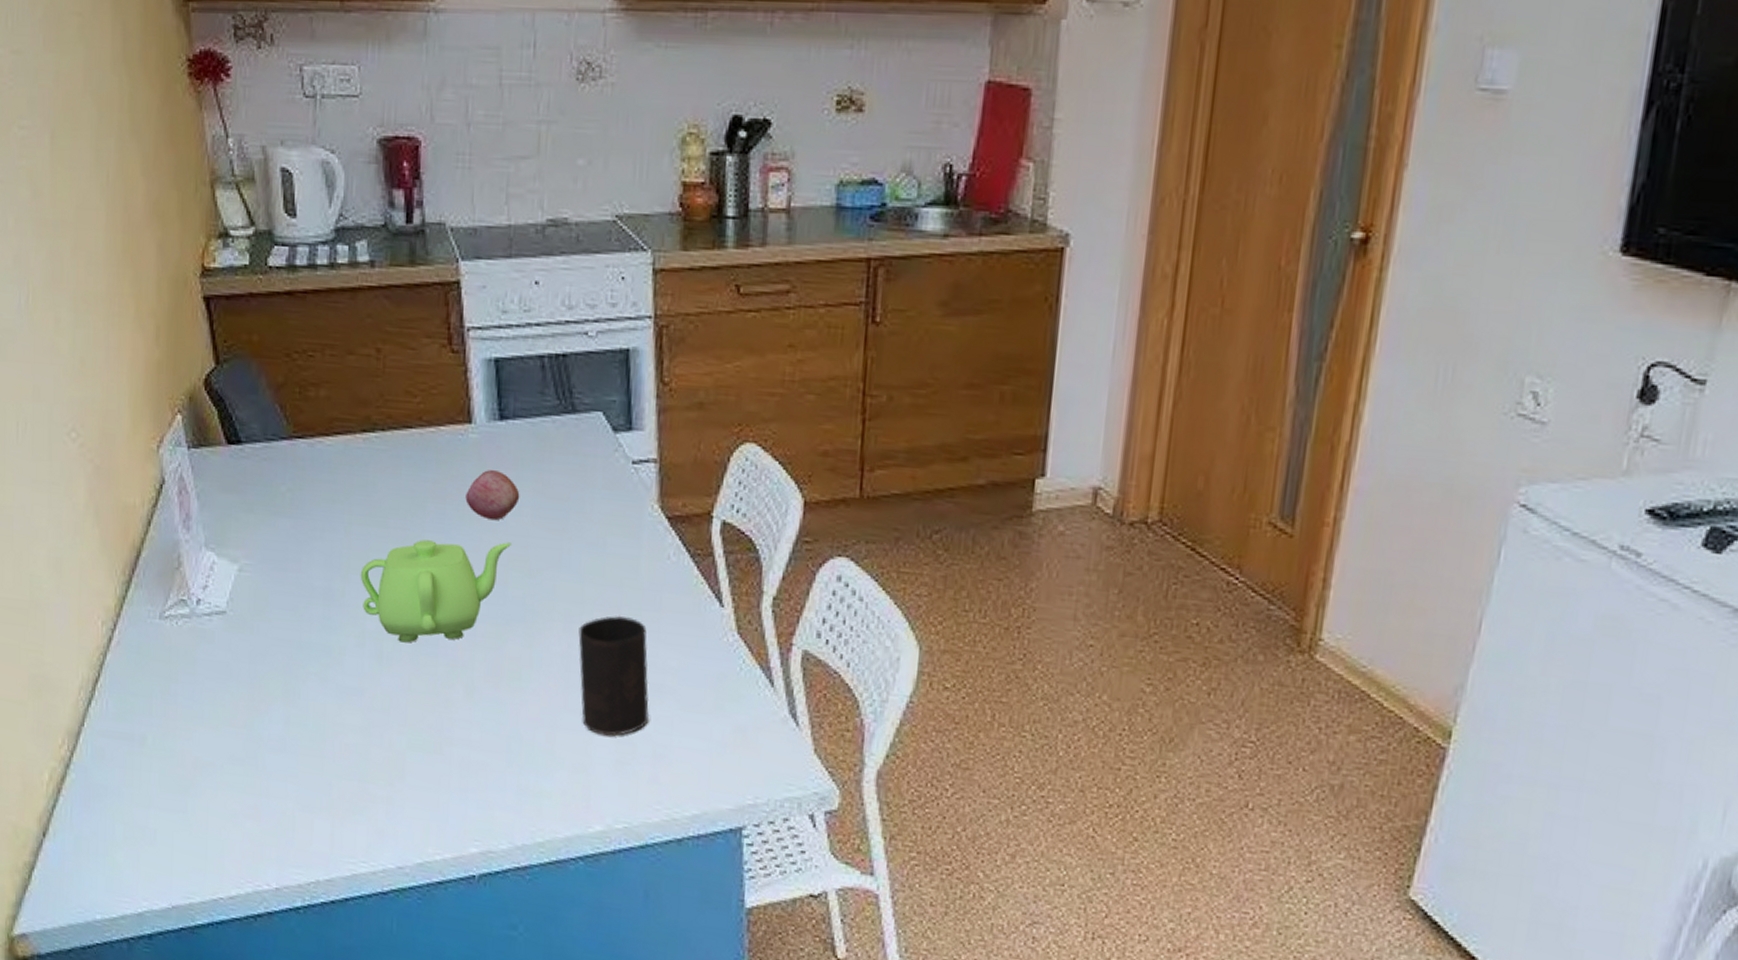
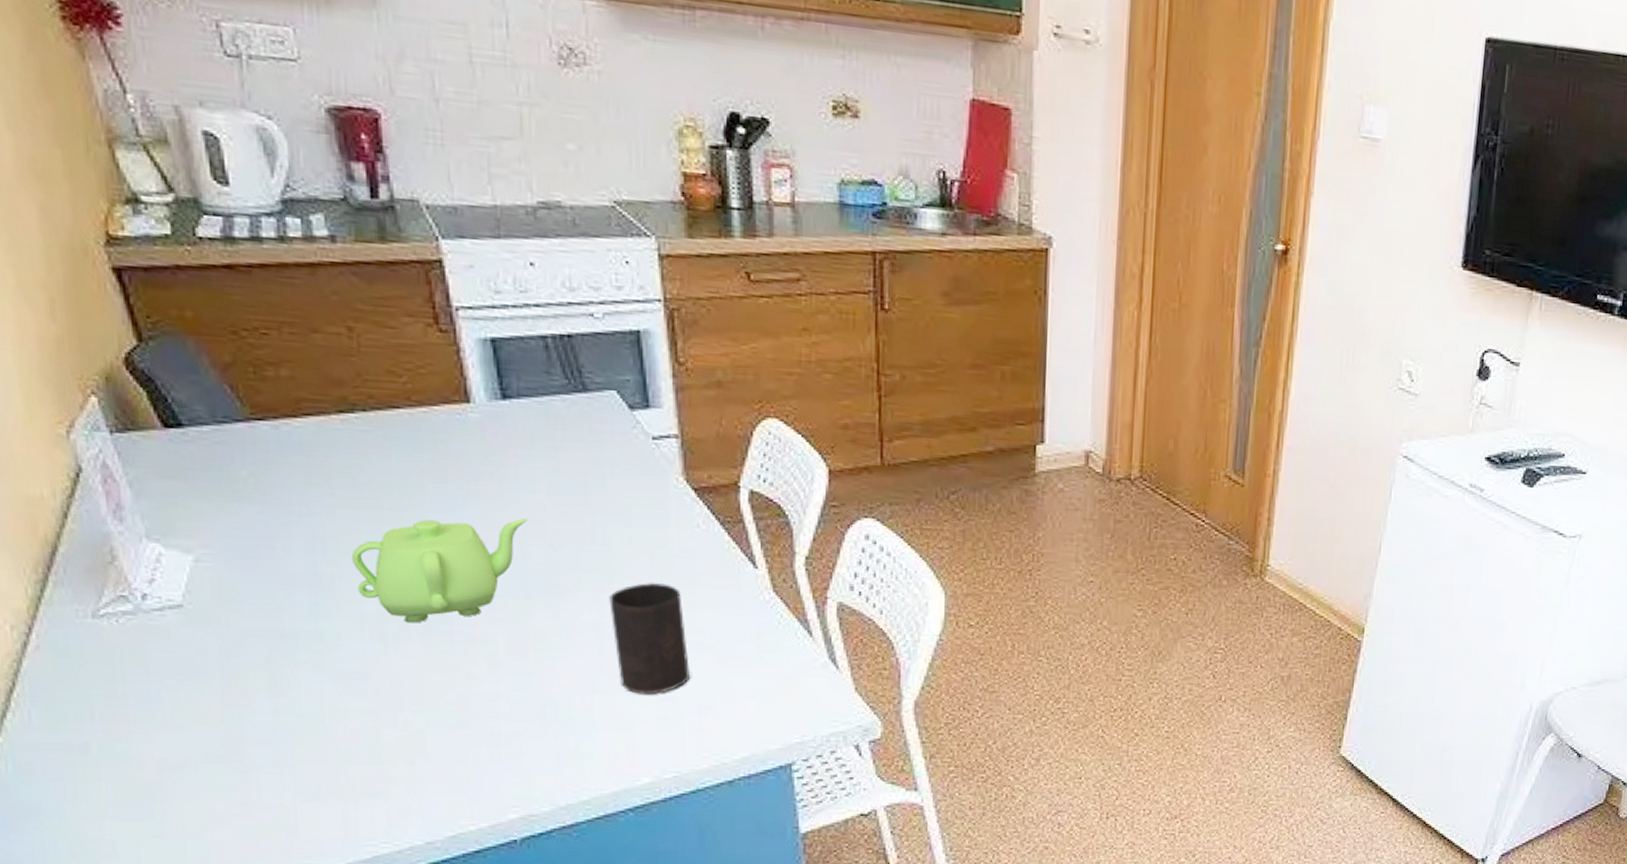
fruit: present [465,470,520,521] -> none [470,449,532,498]

